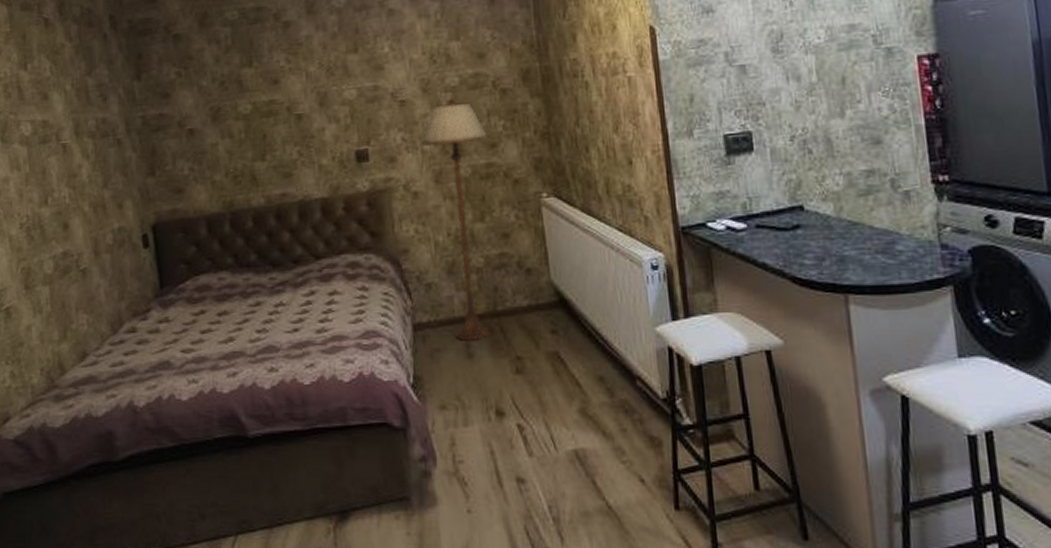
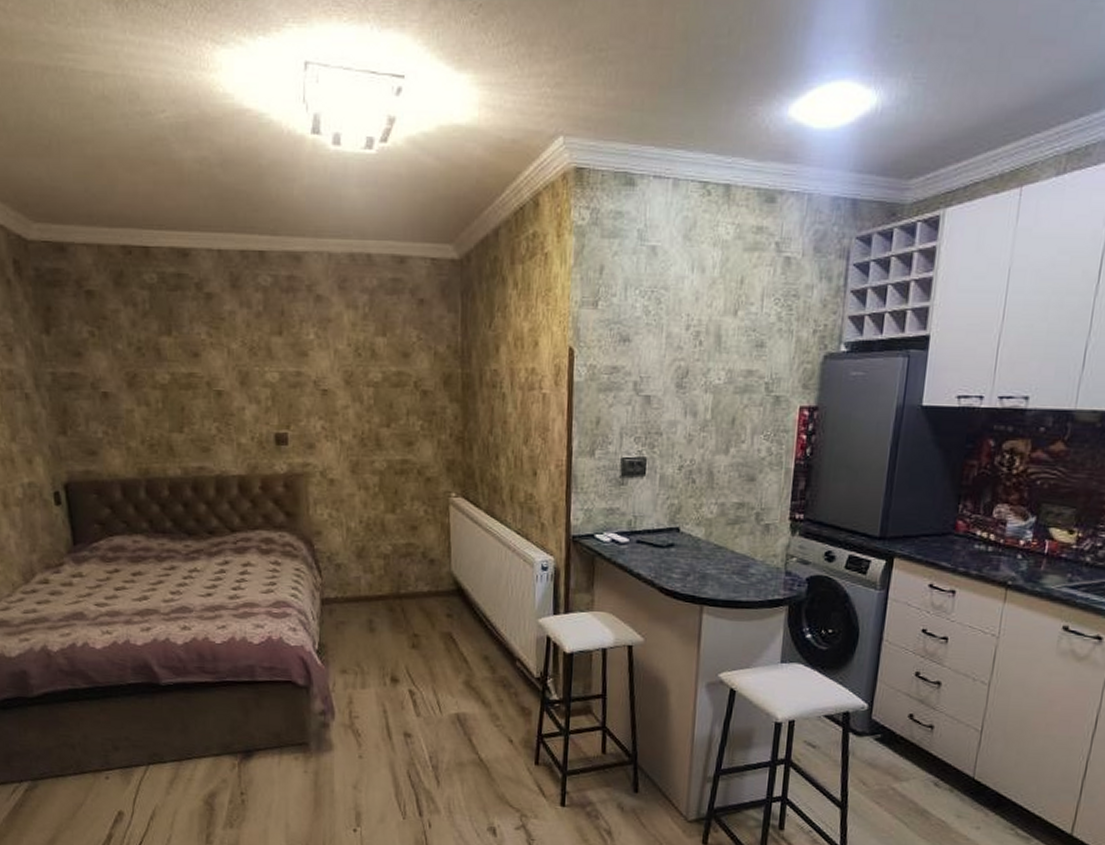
floor lamp: present [421,99,491,341] -> none [340,394,407,618]

